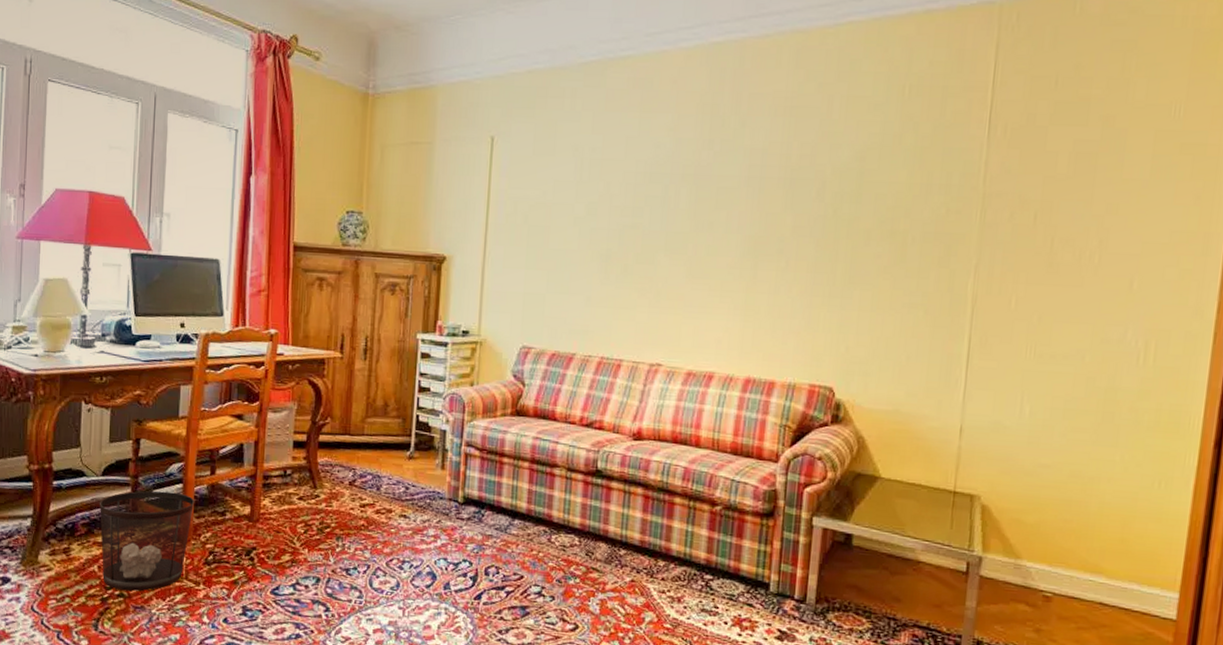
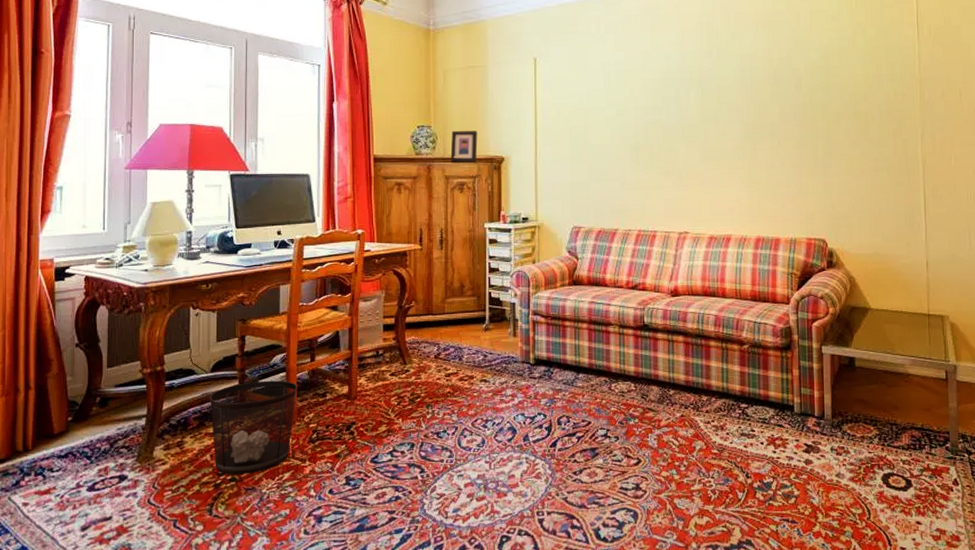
picture frame: none [382,220,417,261] -> present [450,131,478,164]

